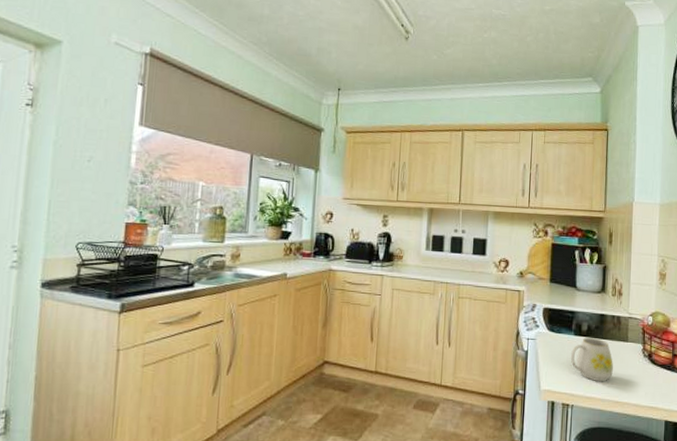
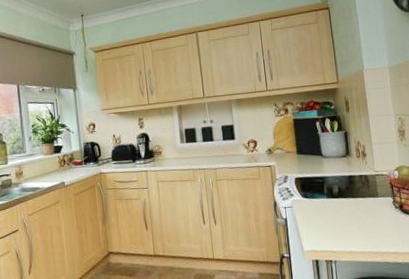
mug: present [570,338,613,382] -> none [326,198,369,237]

